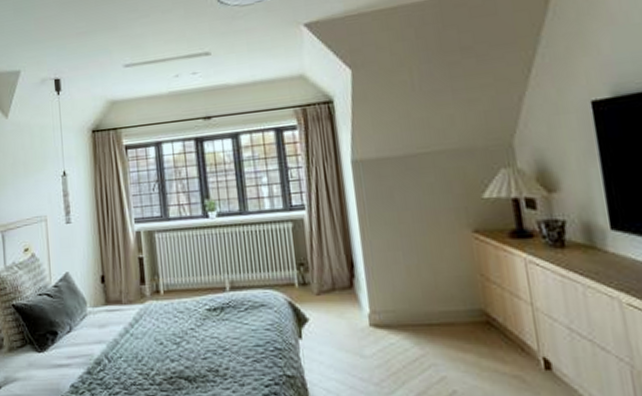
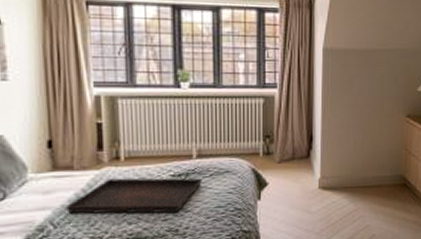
serving tray: none [117,312,238,351] -> present [66,178,202,214]

